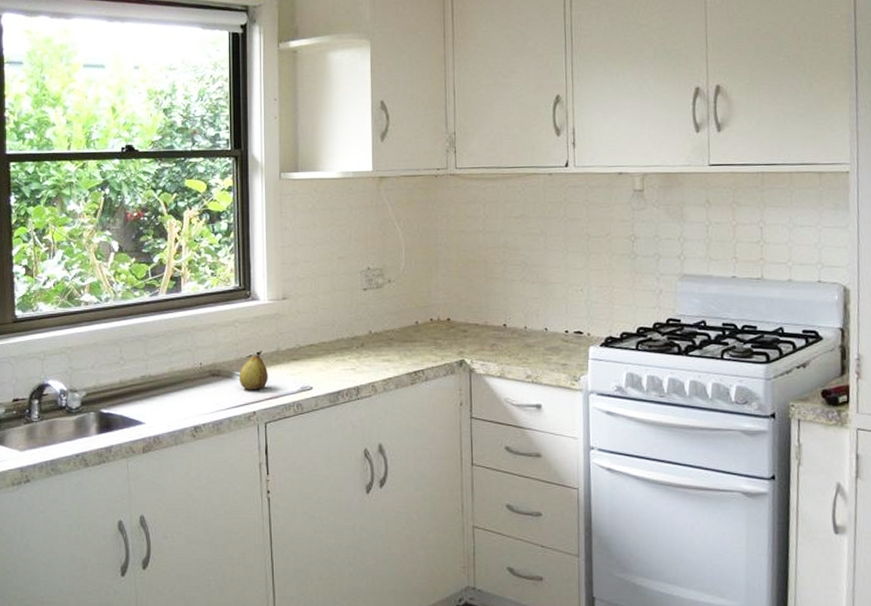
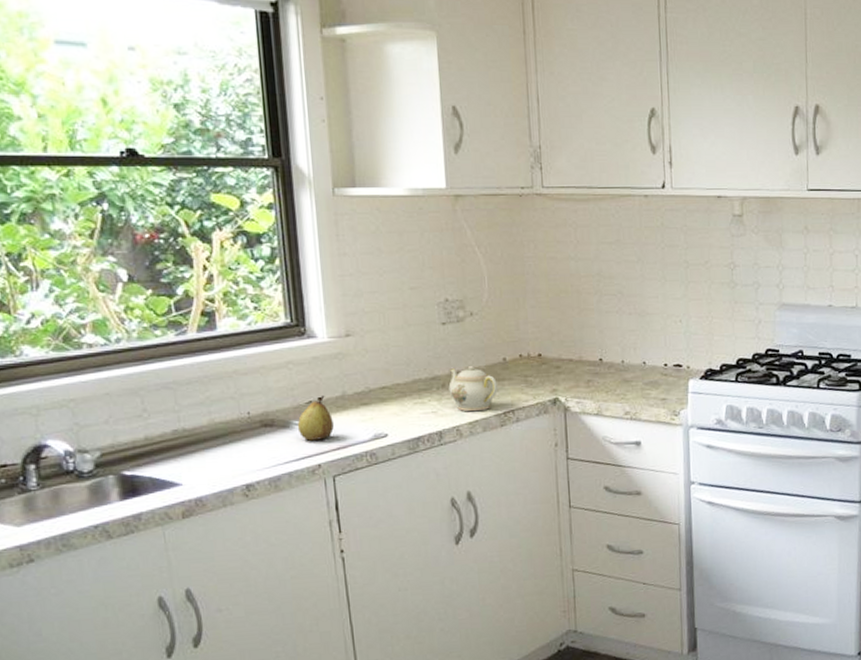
teapot: none [367,328,411,370] -> present [448,366,499,412]

